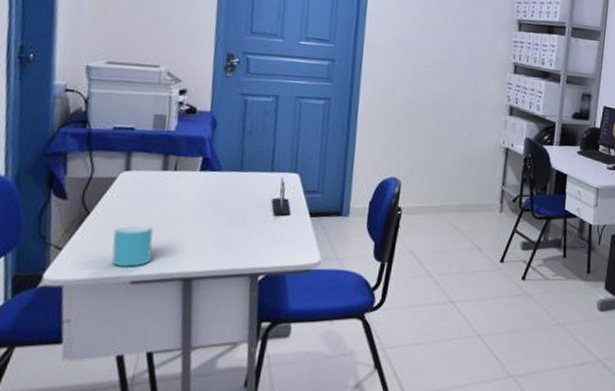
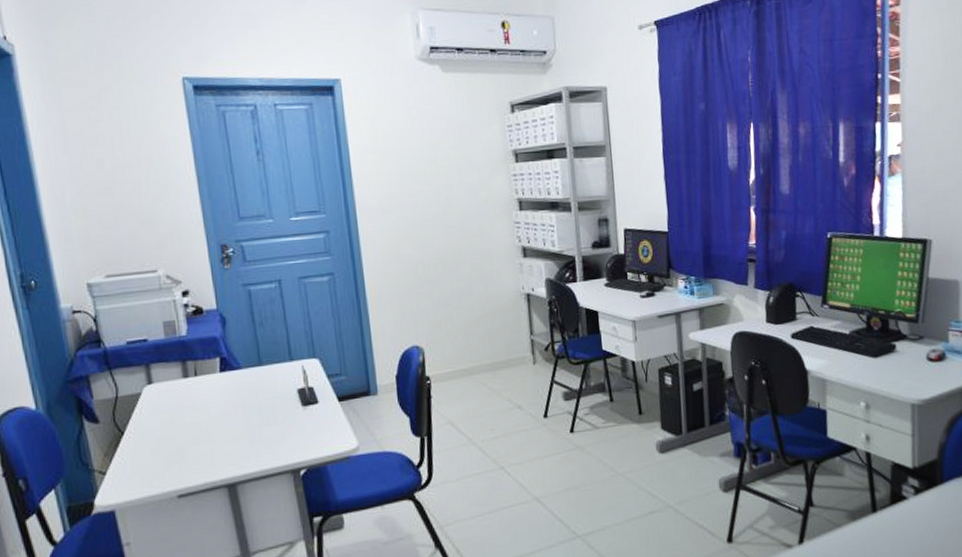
mug: present [111,222,153,267] -> none [150,434,192,483]

